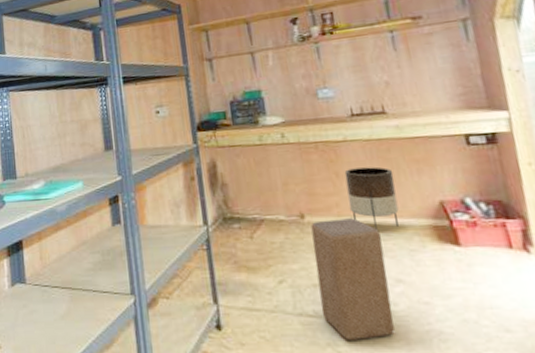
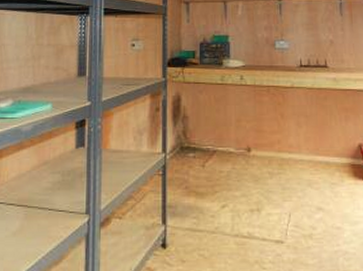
stool: present [310,218,395,340] -> none [254,154,312,258]
planter: present [344,166,399,229] -> none [288,111,327,165]

